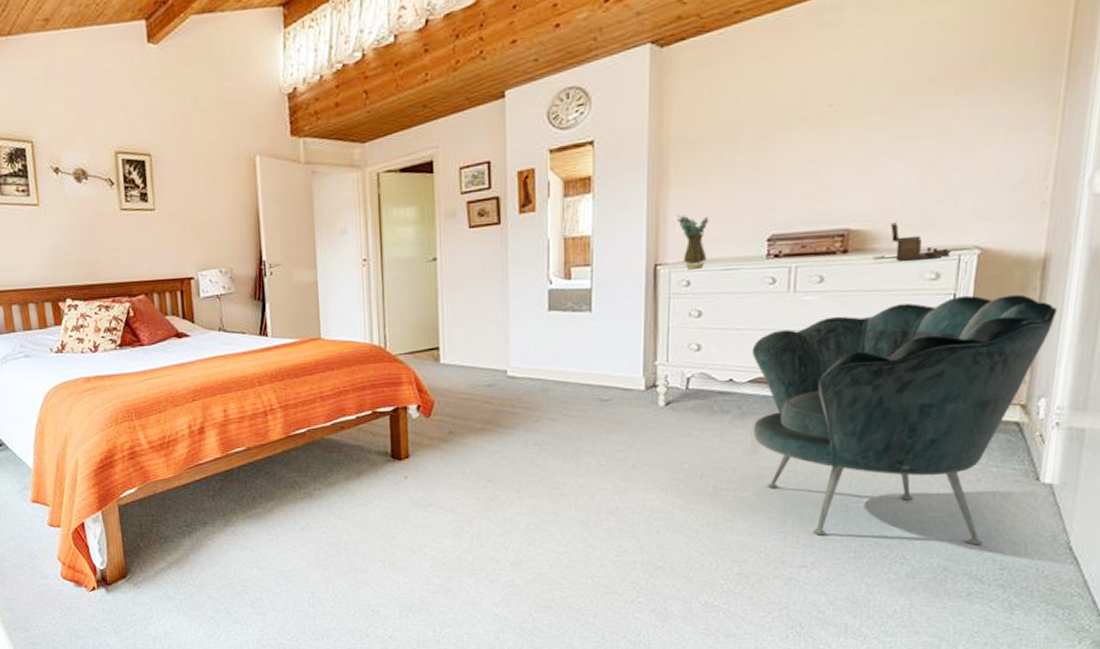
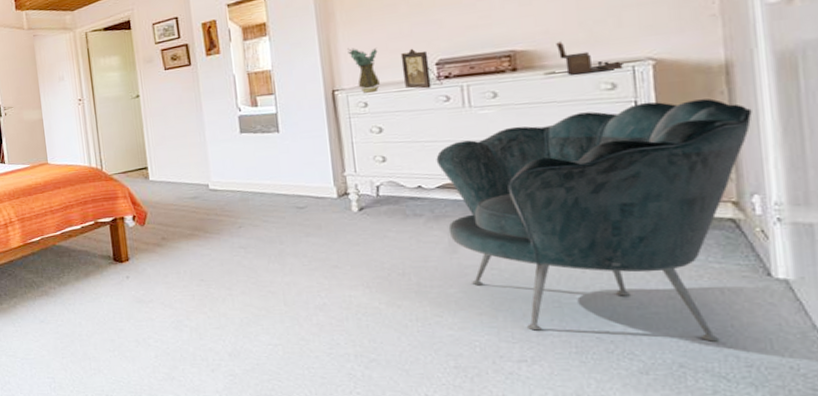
photo frame: none [731,219,771,268] -> present [400,48,443,89]

